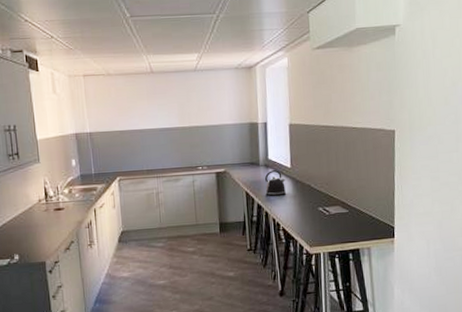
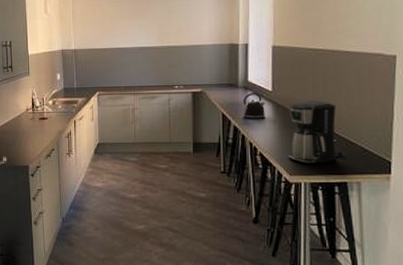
coffee maker: none [306,175,355,235] -> present [287,101,343,164]

